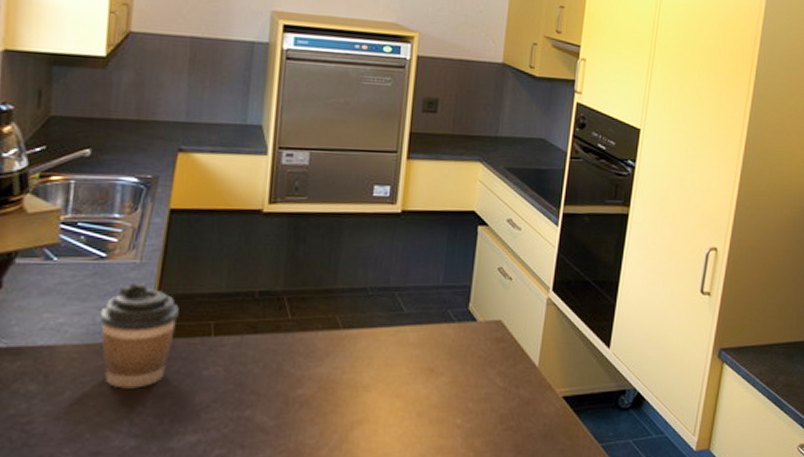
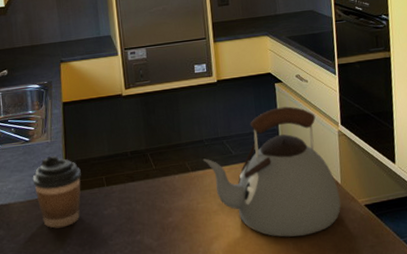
kettle: none [360,258,535,431] -> present [202,106,341,237]

